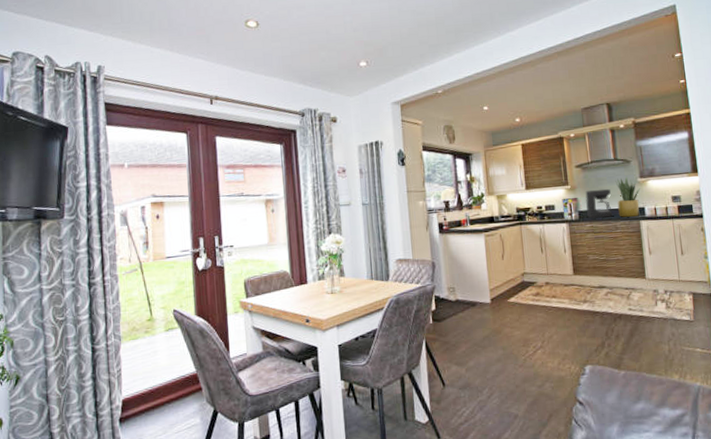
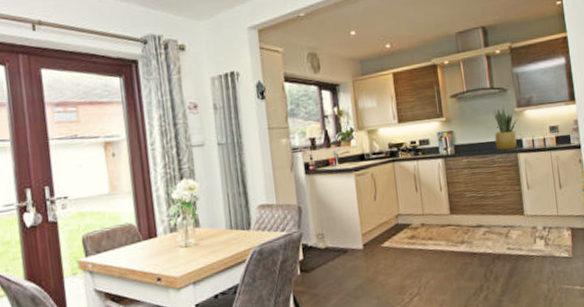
coffee maker: present [585,188,613,219] -> none [461,120,490,153]

